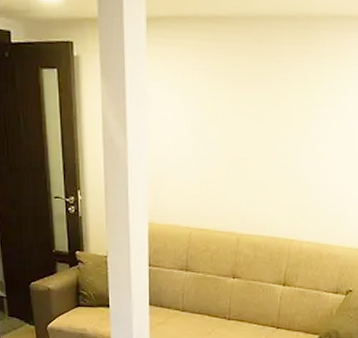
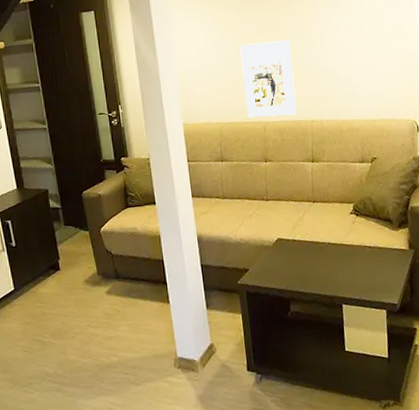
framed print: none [221,139,282,230] -> present [240,40,297,118]

